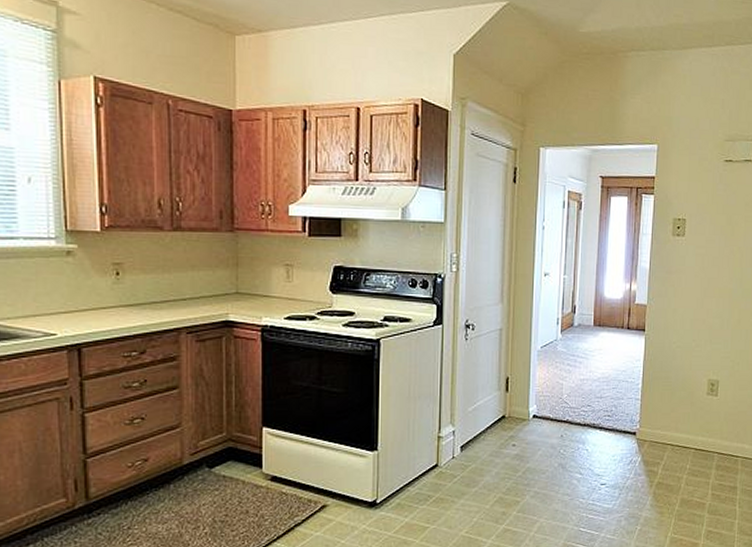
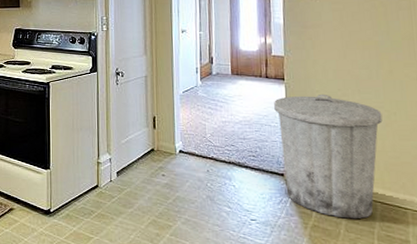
trash can: none [633,346,728,473] -> present [274,95,383,219]

